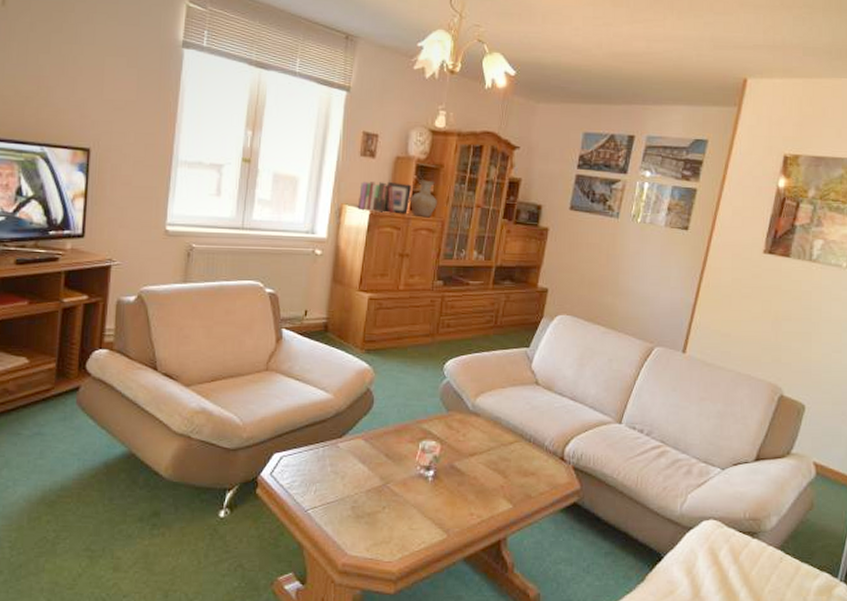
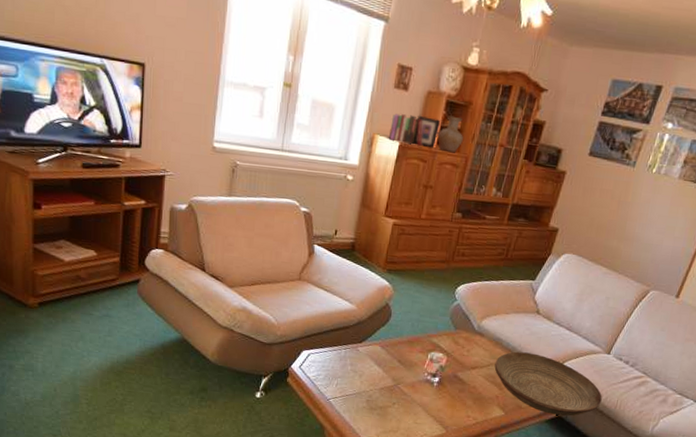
decorative bowl: none [495,430,620,502] -> present [494,351,602,416]

